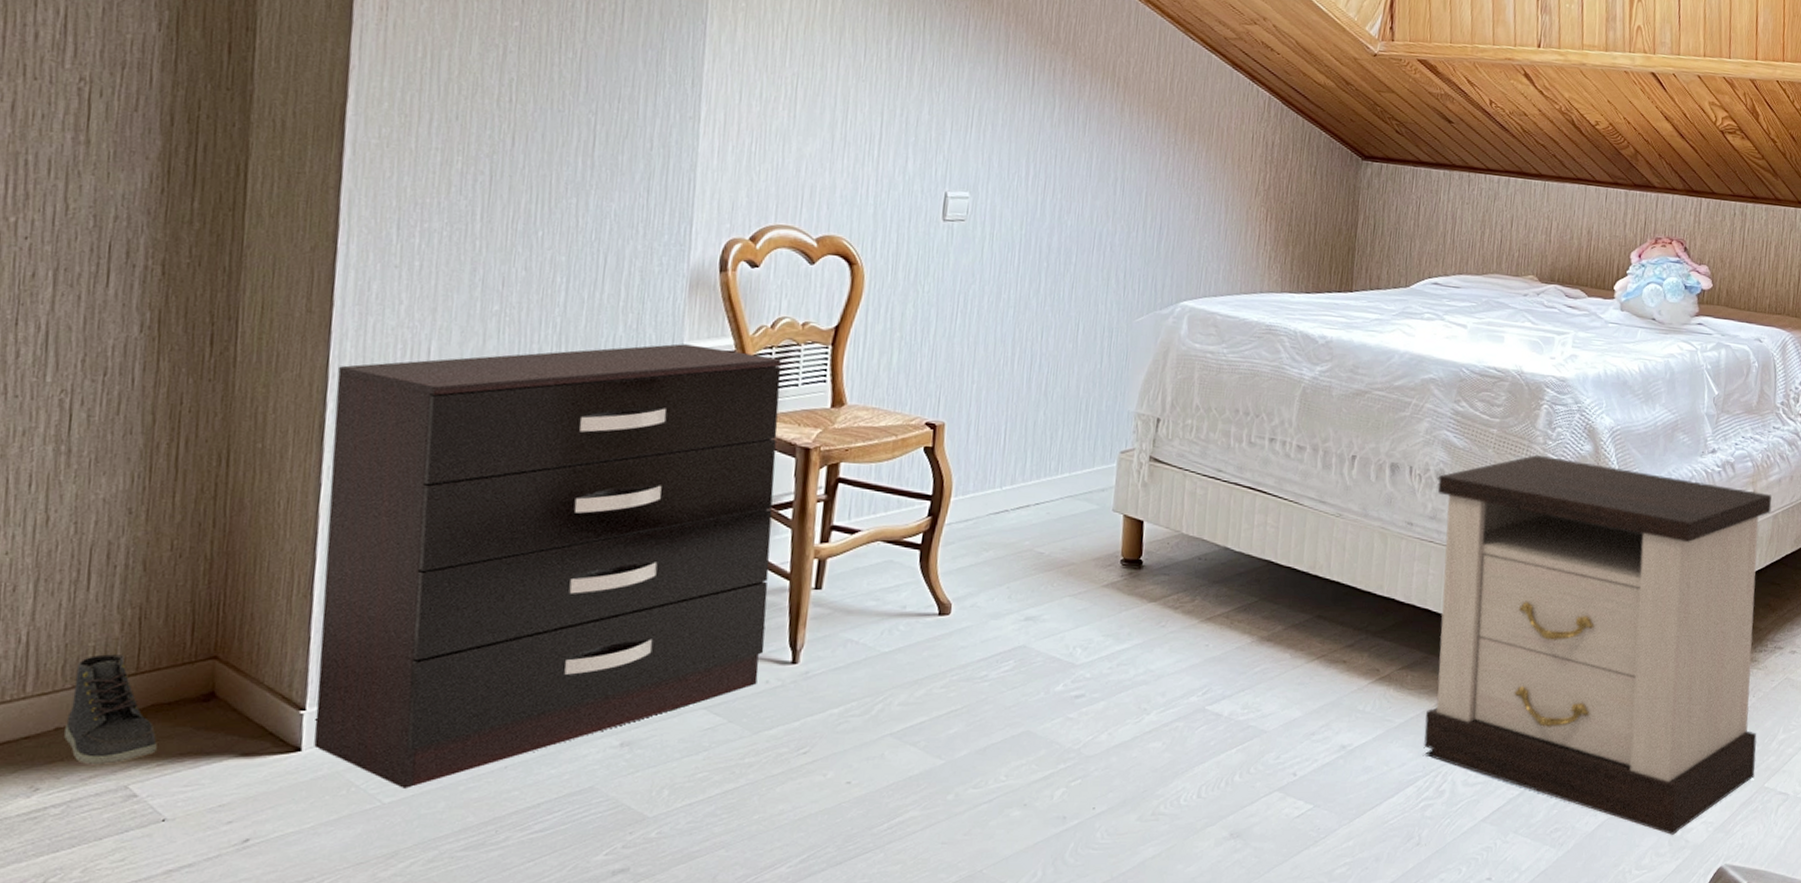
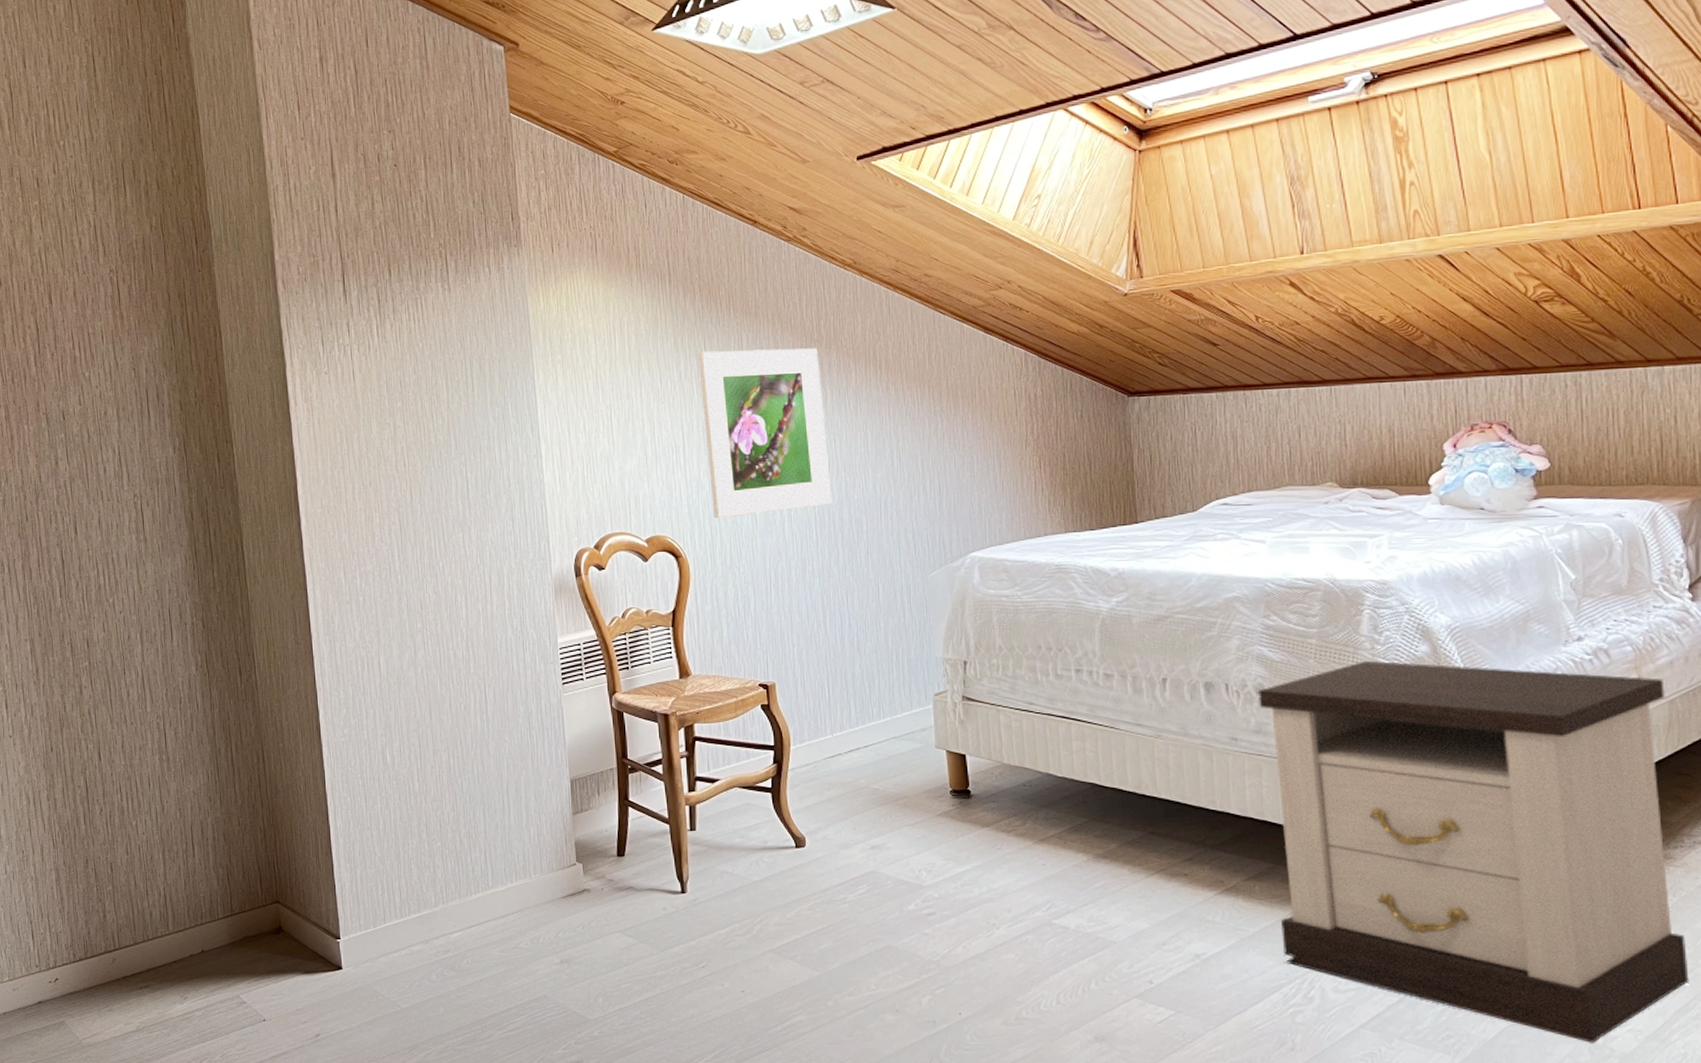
sneaker: present [64,654,157,766] -> none [195,902,252,981]
dresser: present [314,344,781,788] -> none [322,638,658,997]
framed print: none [903,30,1053,228] -> present [698,348,833,519]

